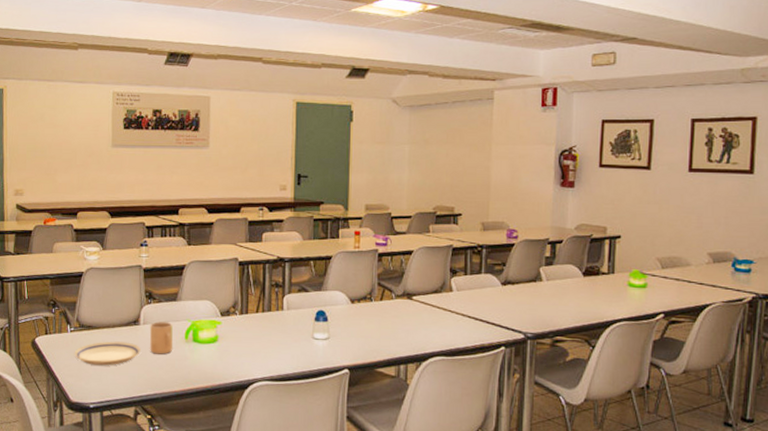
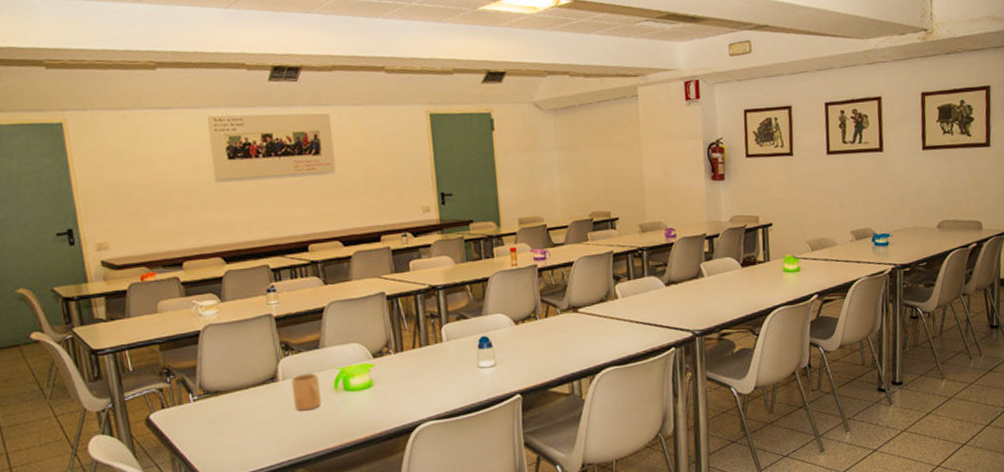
plate: present [74,341,141,366] -> none [201,402,284,435]

